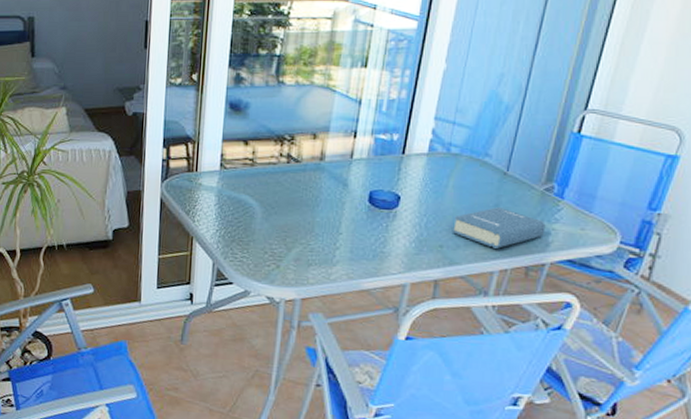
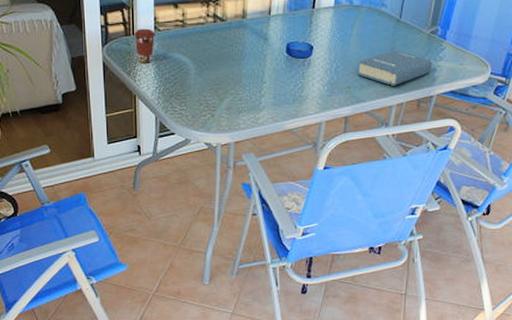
coffee cup: none [197,165,221,203] -> present [134,28,156,63]

